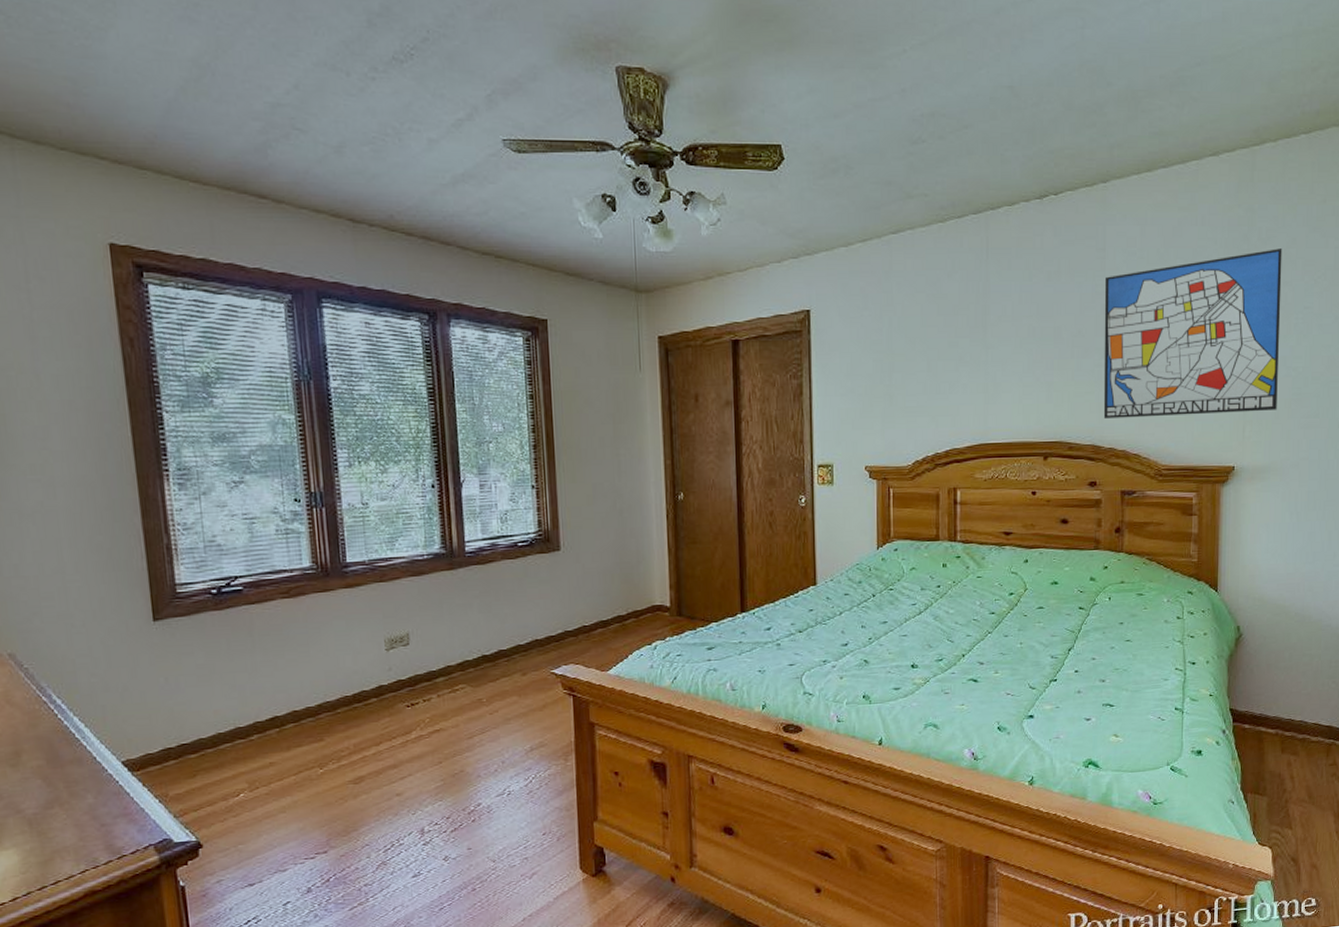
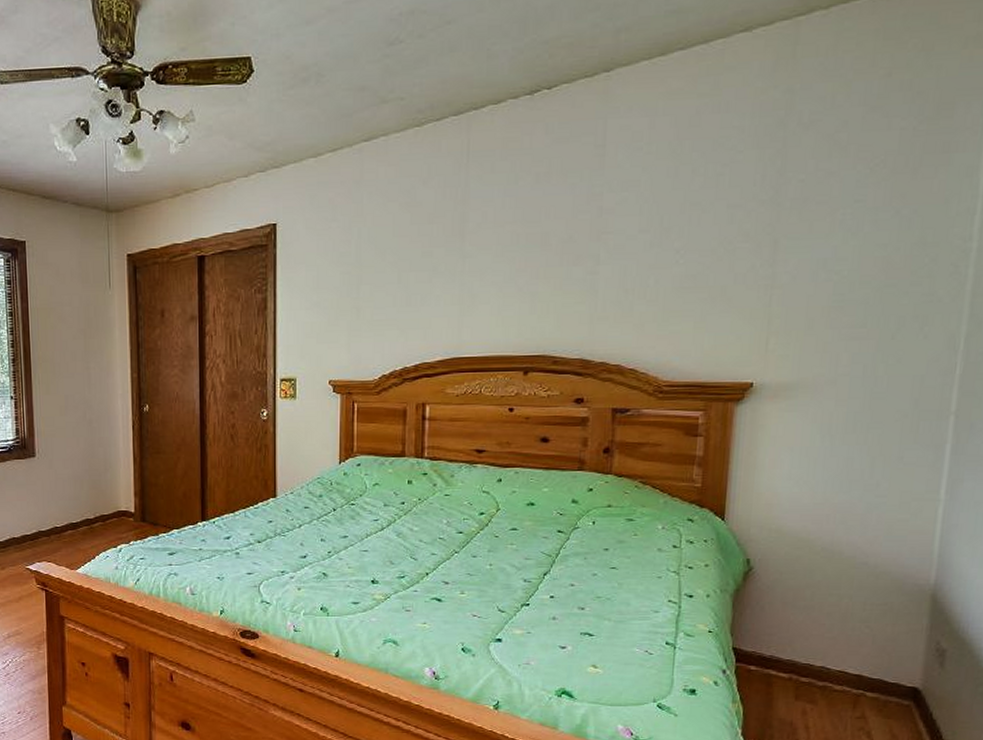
wall art: present [1103,249,1283,418] -> none [595,134,830,330]

